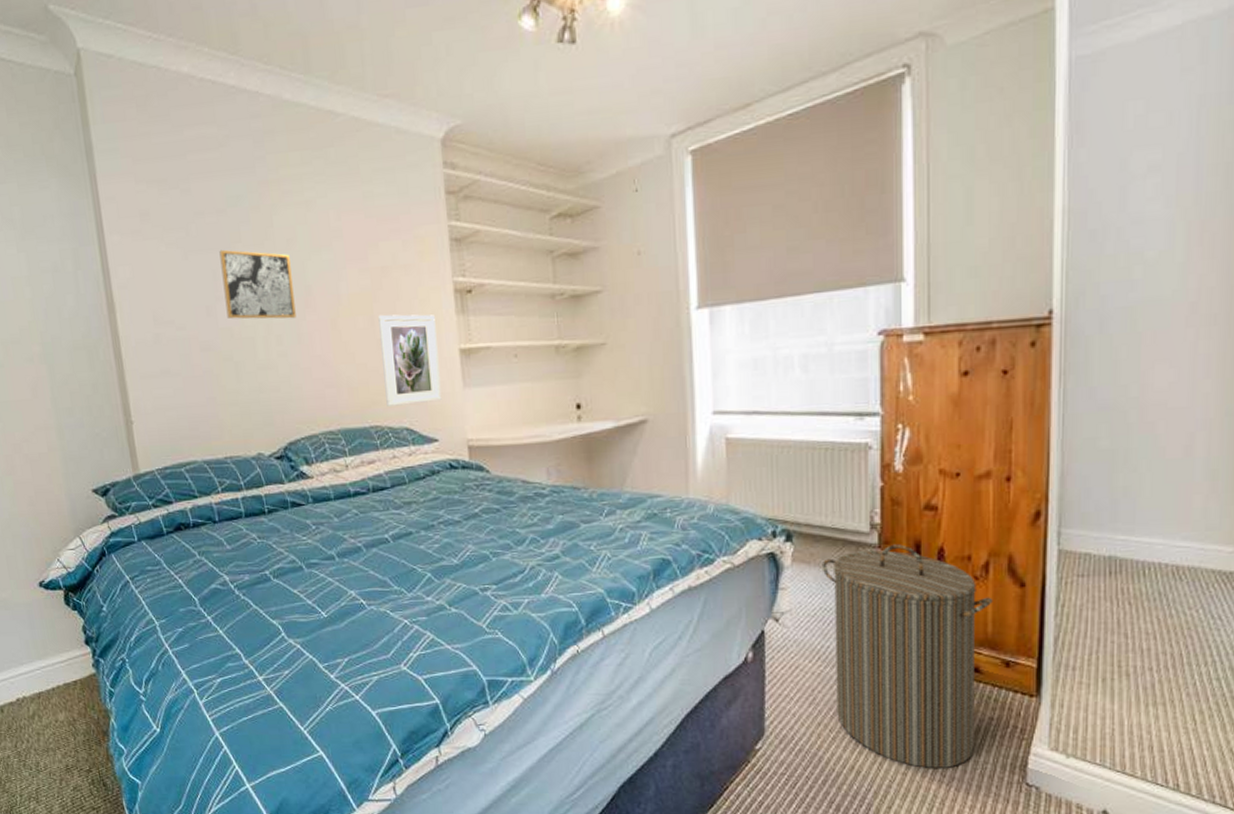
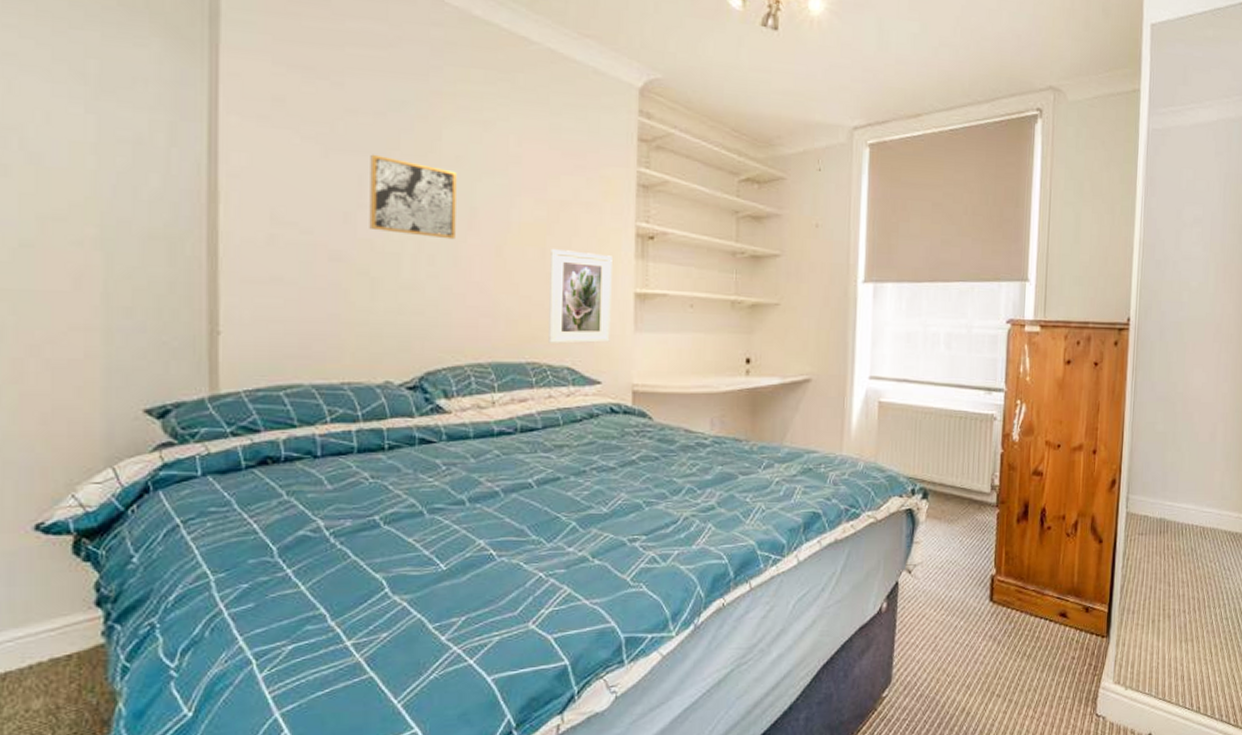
laundry hamper: present [821,544,993,768] -> none [950,504,1079,706]

